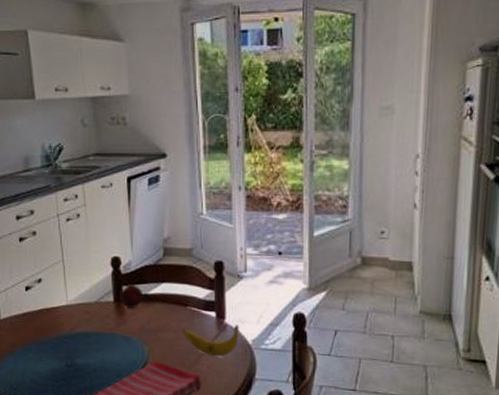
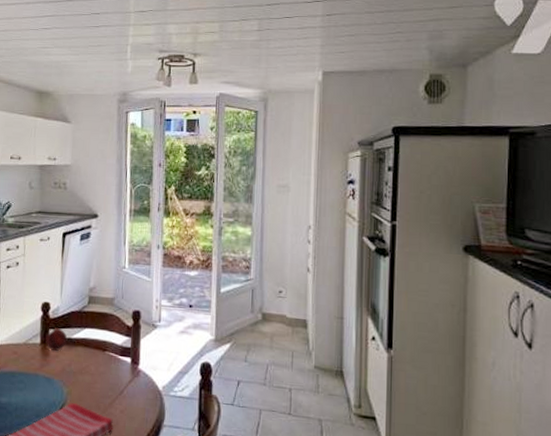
banana: present [182,325,239,357] -> none [99,371,151,402]

